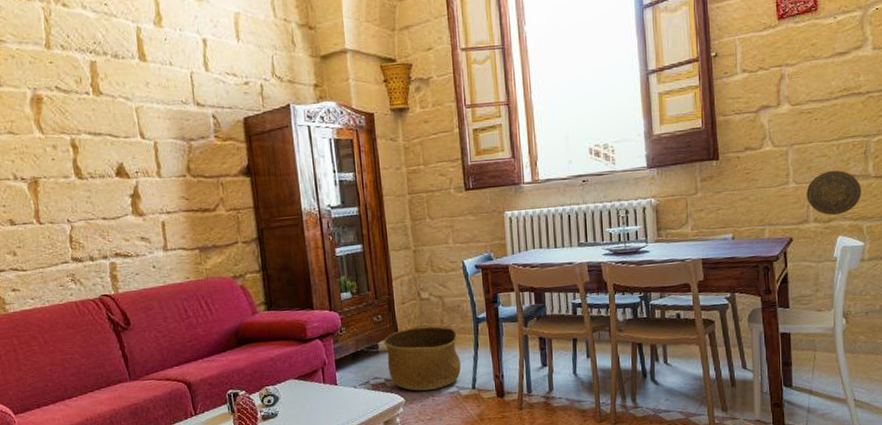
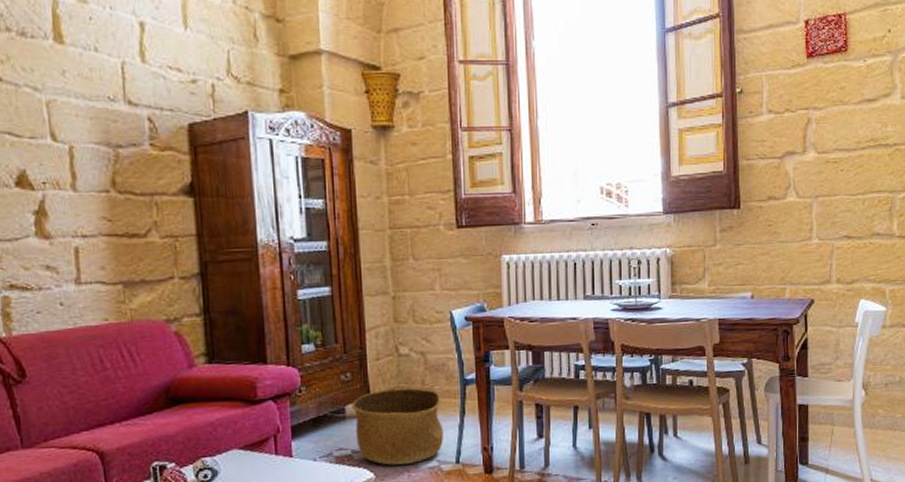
decorative plate: present [806,170,862,216] -> none [829,227,885,277]

